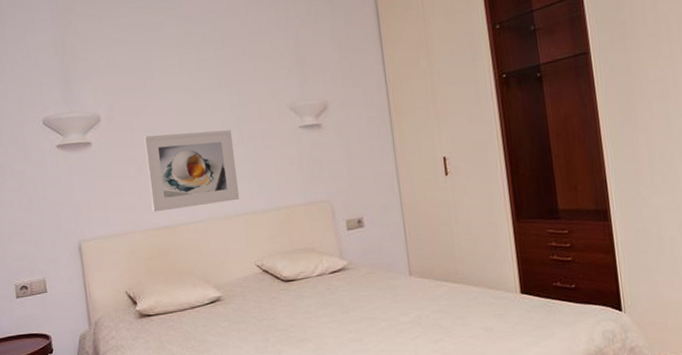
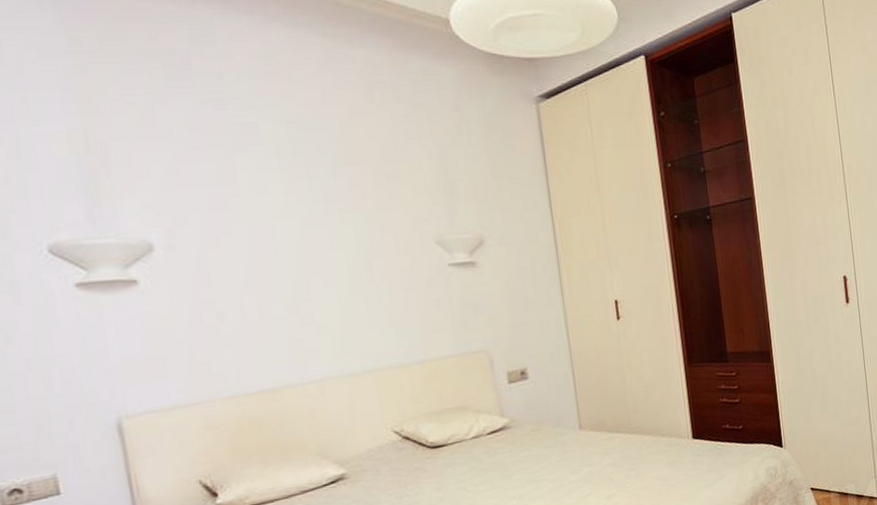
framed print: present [144,129,240,212] -> none [226,266,371,373]

